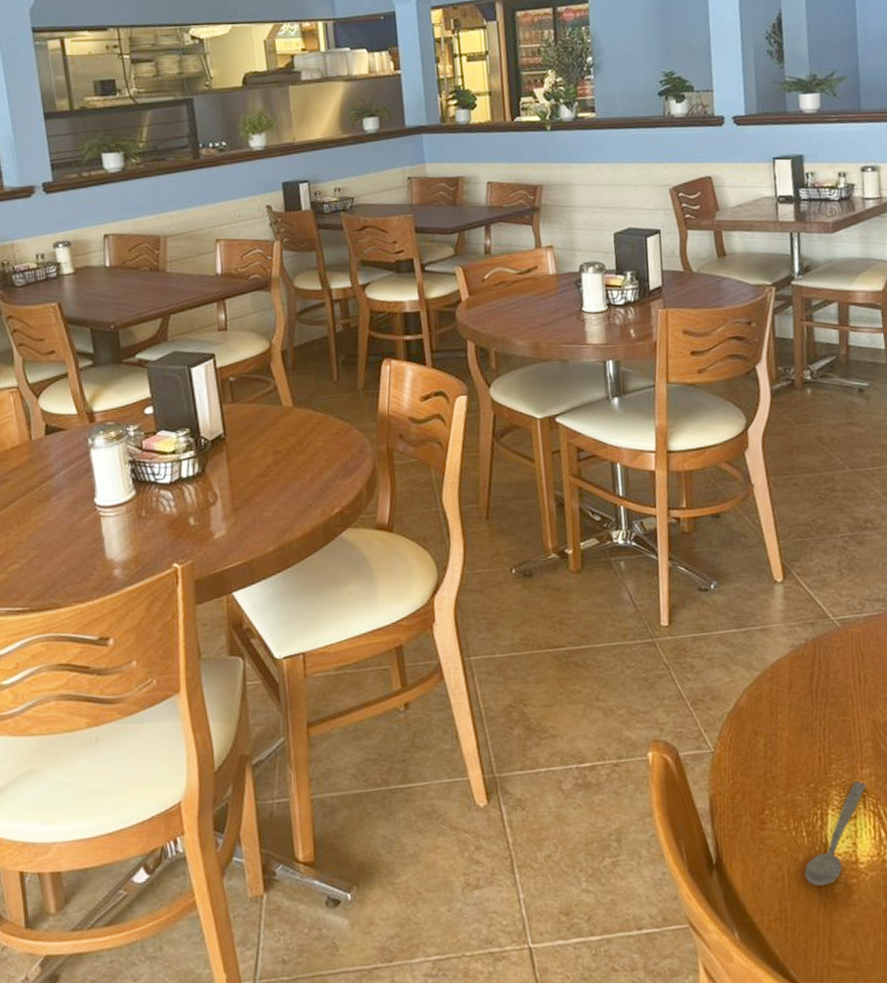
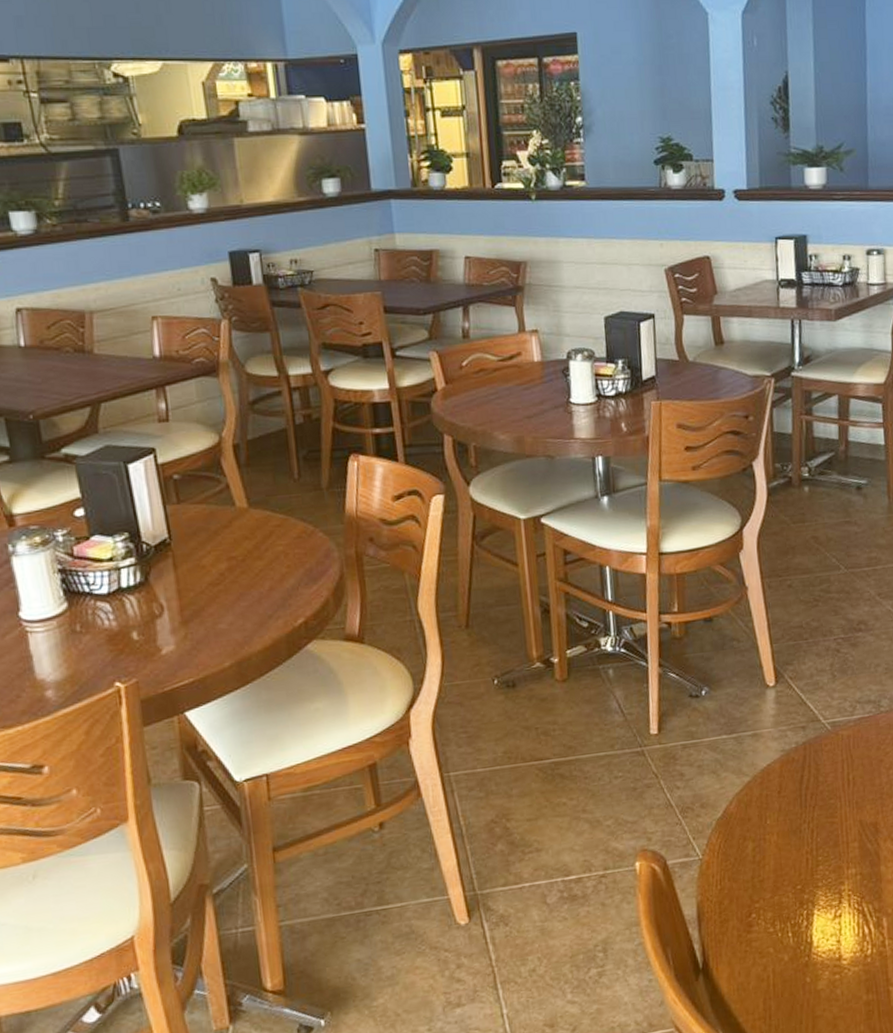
spoon: present [804,781,866,887] -> none [789,881,852,984]

